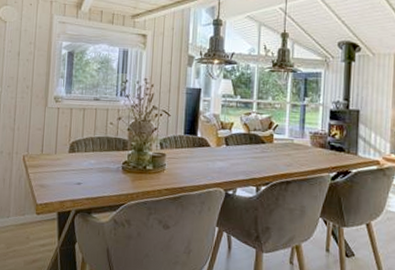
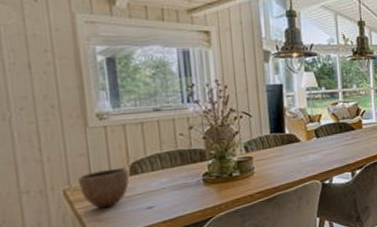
decorative bowl: none [34,144,68,177] -> present [78,167,129,209]

